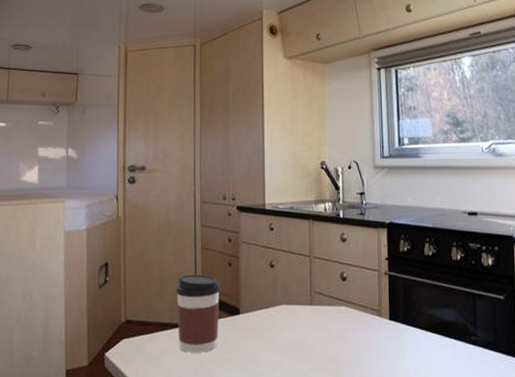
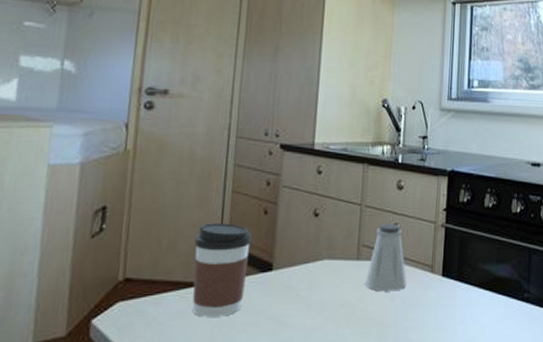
saltshaker: none [319,272,358,333] -> present [364,223,408,292]

